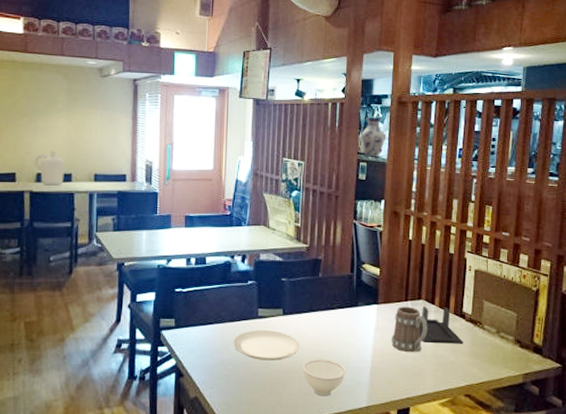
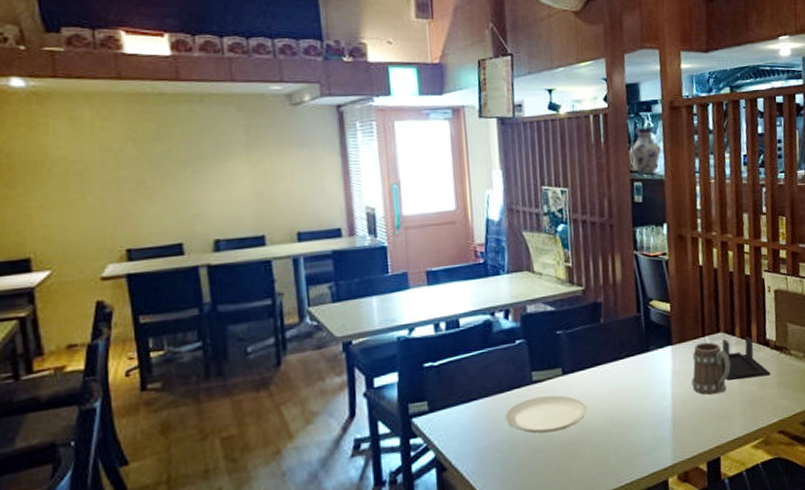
water jug: present [34,150,65,186] -> none [208,207,255,255]
bowl: present [302,359,346,396] -> none [593,418,645,463]

